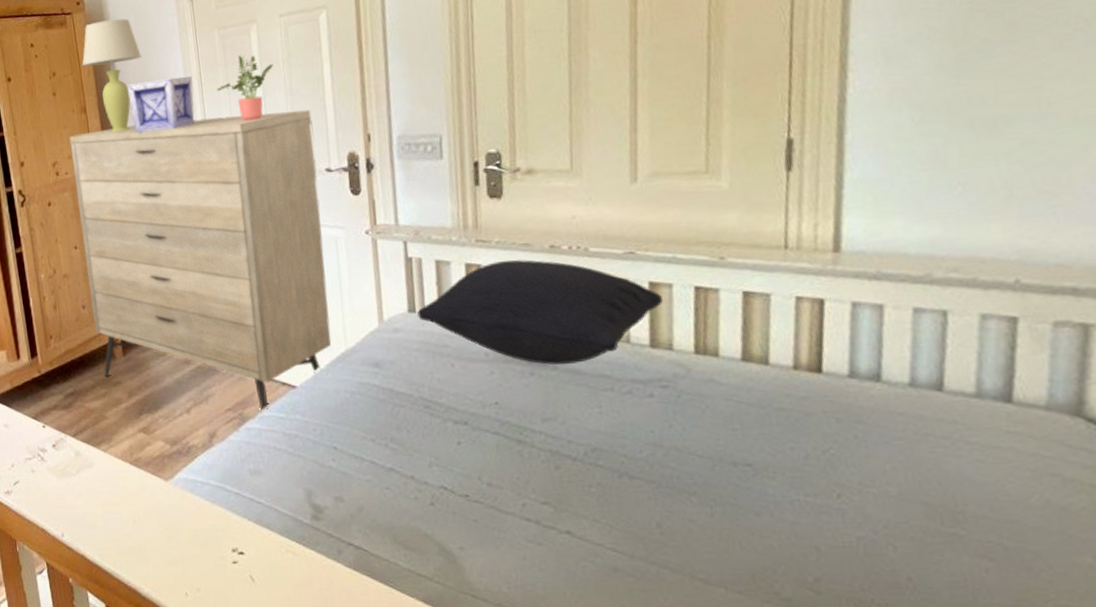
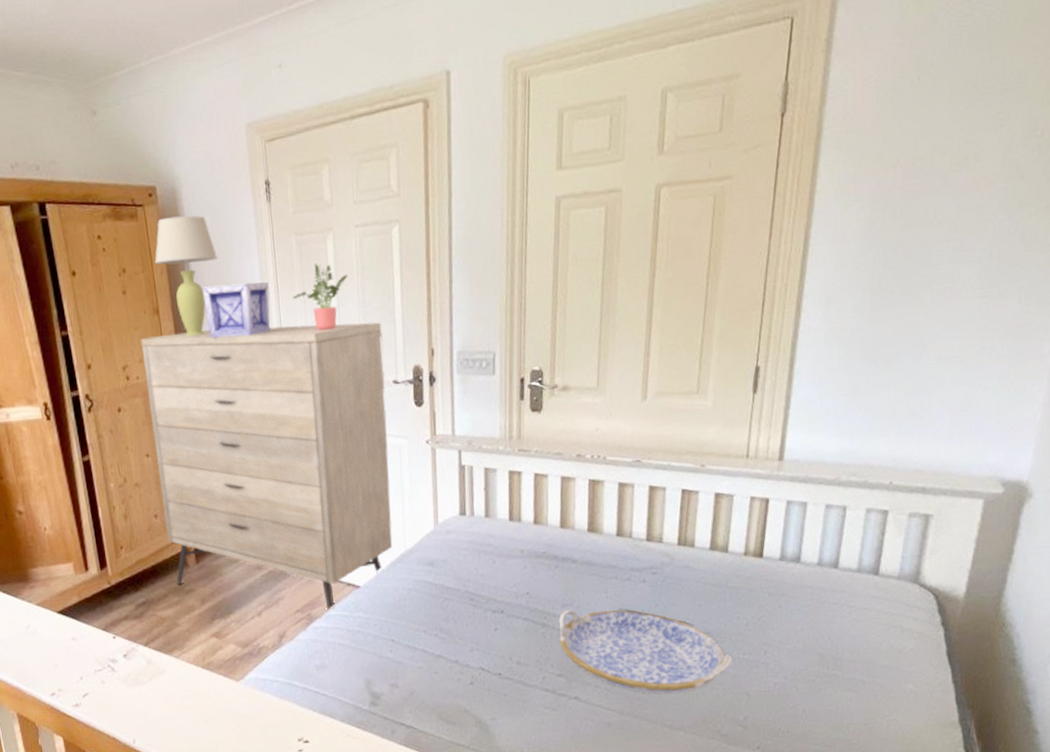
pillow: present [417,259,664,365] -> none [467,466,659,558]
serving tray: none [538,425,789,538] -> present [558,609,733,693]

